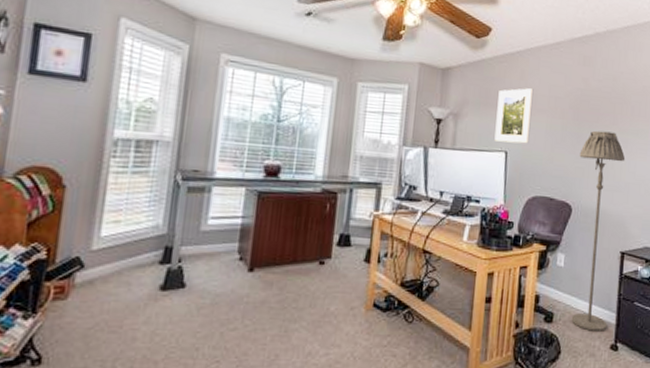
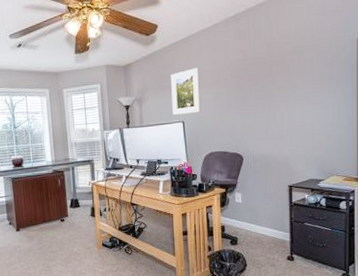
floor lamp: present [571,130,626,331] -> none [244,90,285,248]

